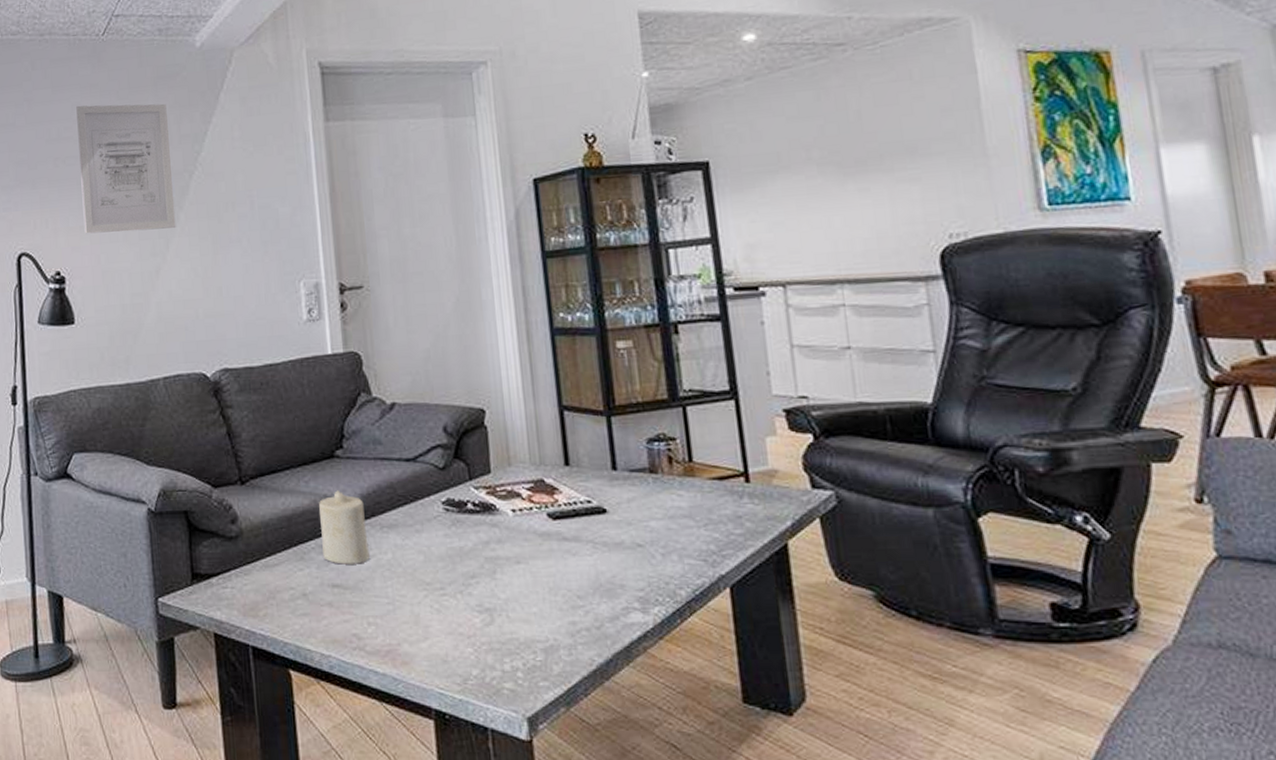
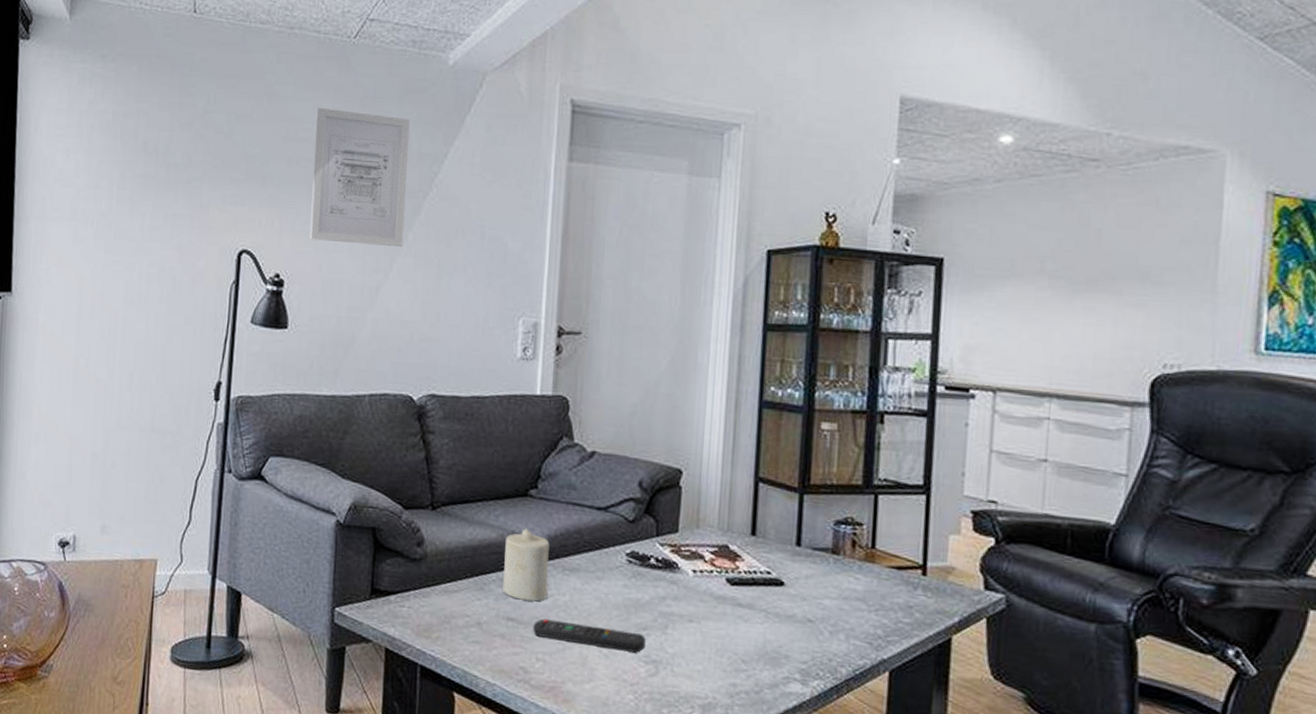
remote control: none [360,580,476,603] -> present [533,618,646,653]

